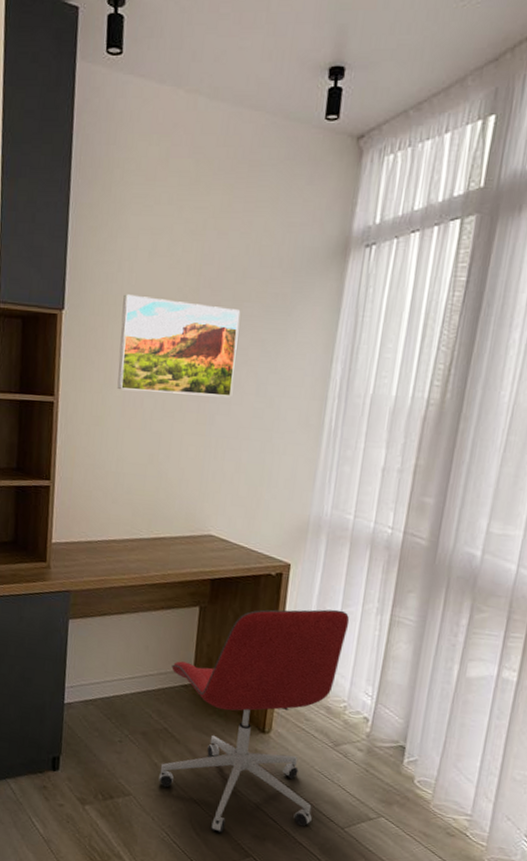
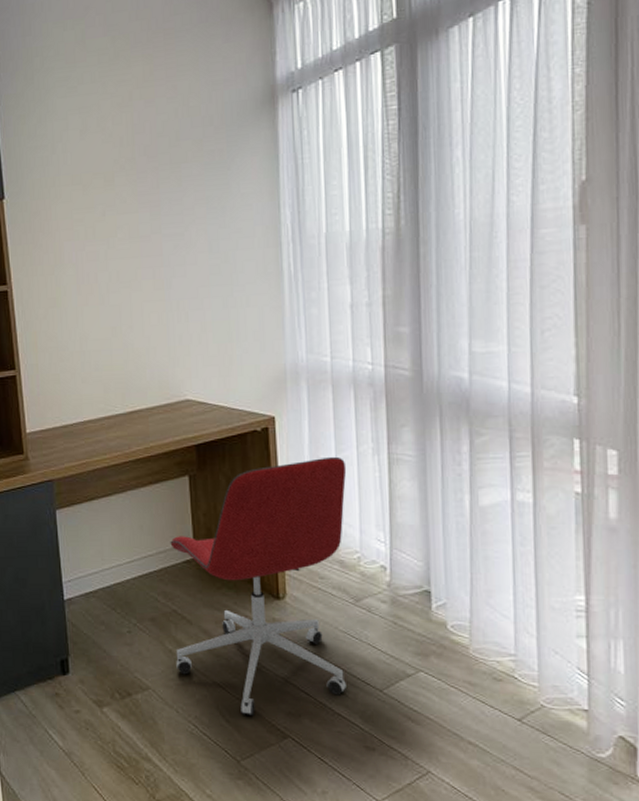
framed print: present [117,294,241,397] -> none [62,171,186,269]

